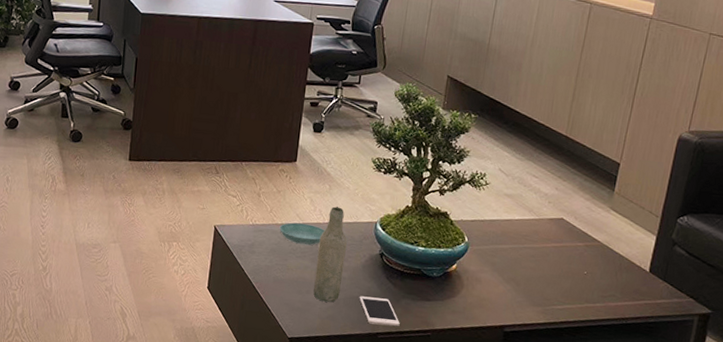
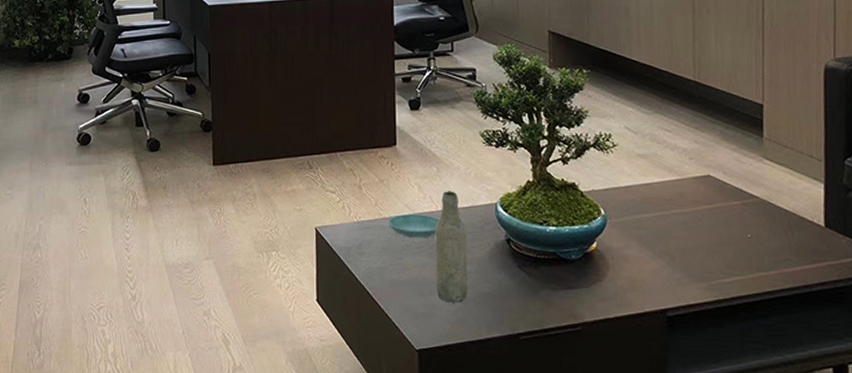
cell phone: present [359,296,400,326] -> none [490,291,543,324]

